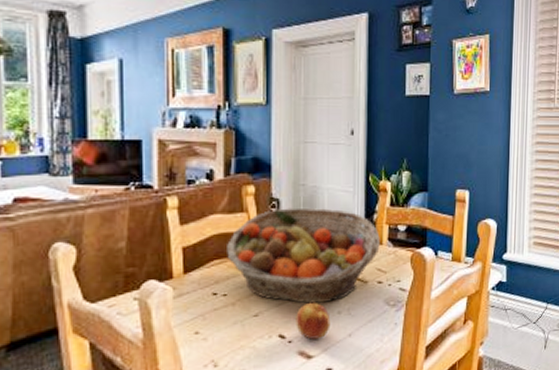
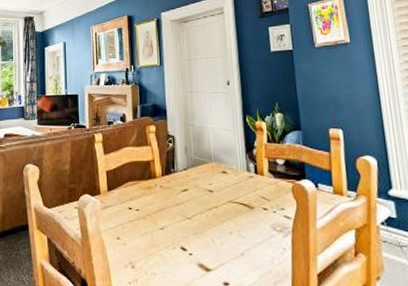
fruit basket: present [227,207,380,304] -> none [137,143,262,223]
fruit: present [296,303,331,340] -> none [194,223,224,254]

